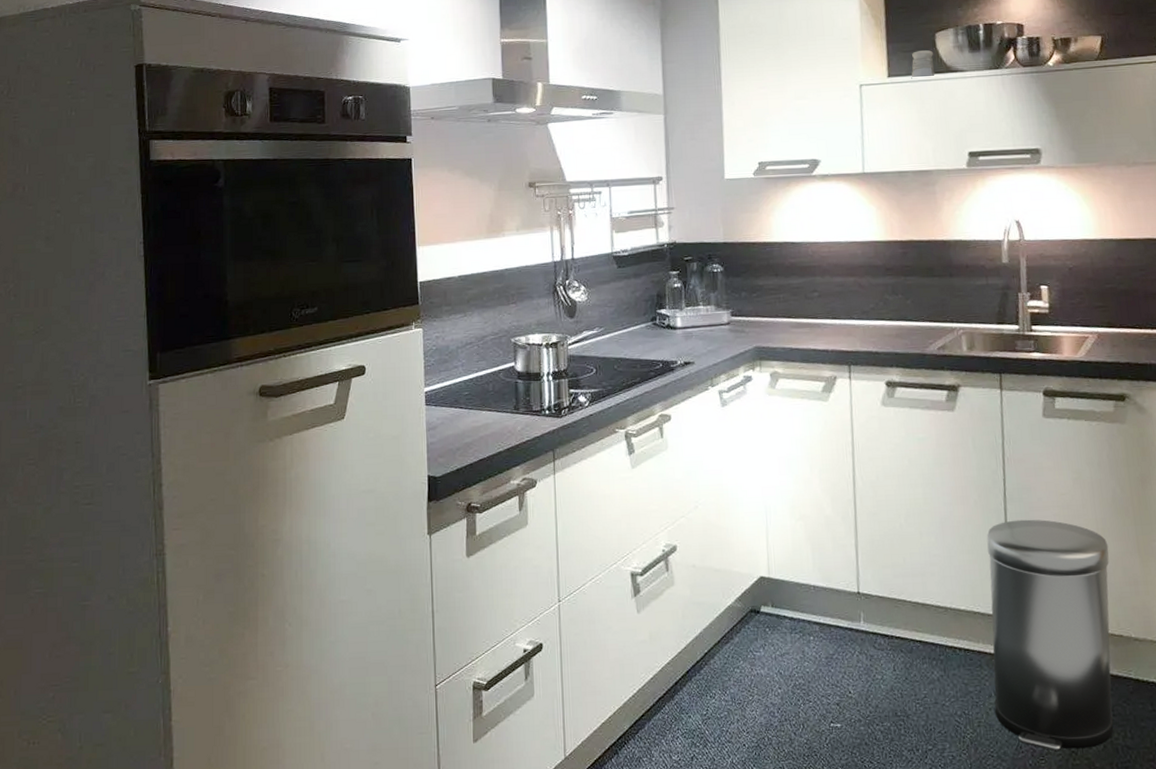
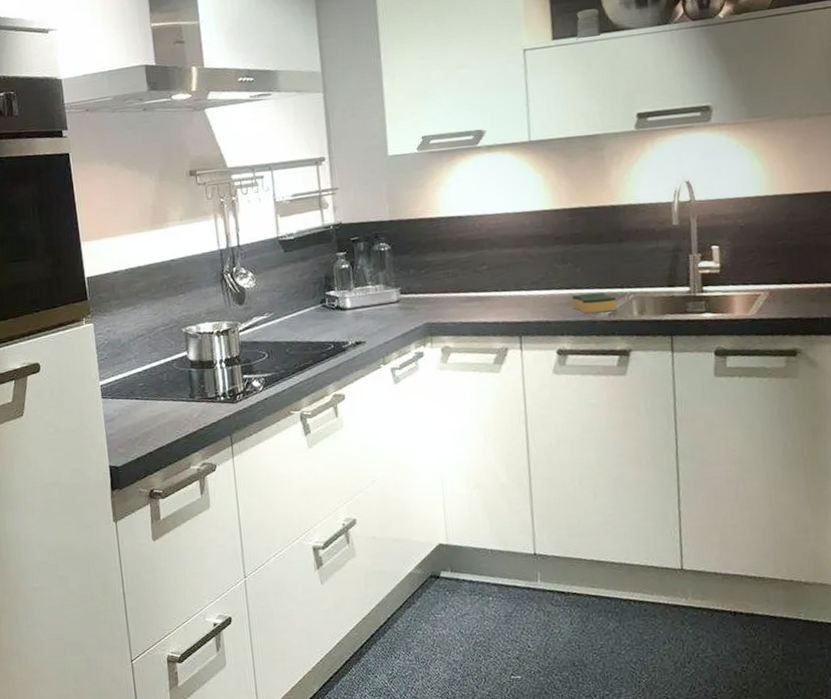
sponge: none [901,326,946,347] -> present [572,292,617,314]
pedal bin: present [986,519,1114,752] -> none [659,475,784,690]

